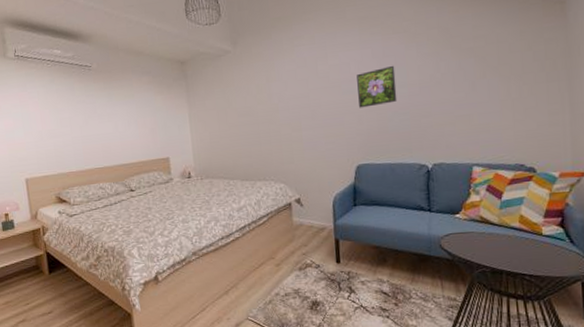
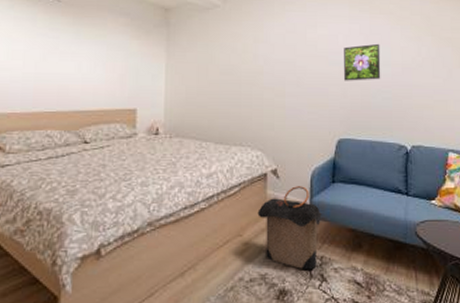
laundry hamper: none [286,211,347,284] -> present [257,186,323,270]

